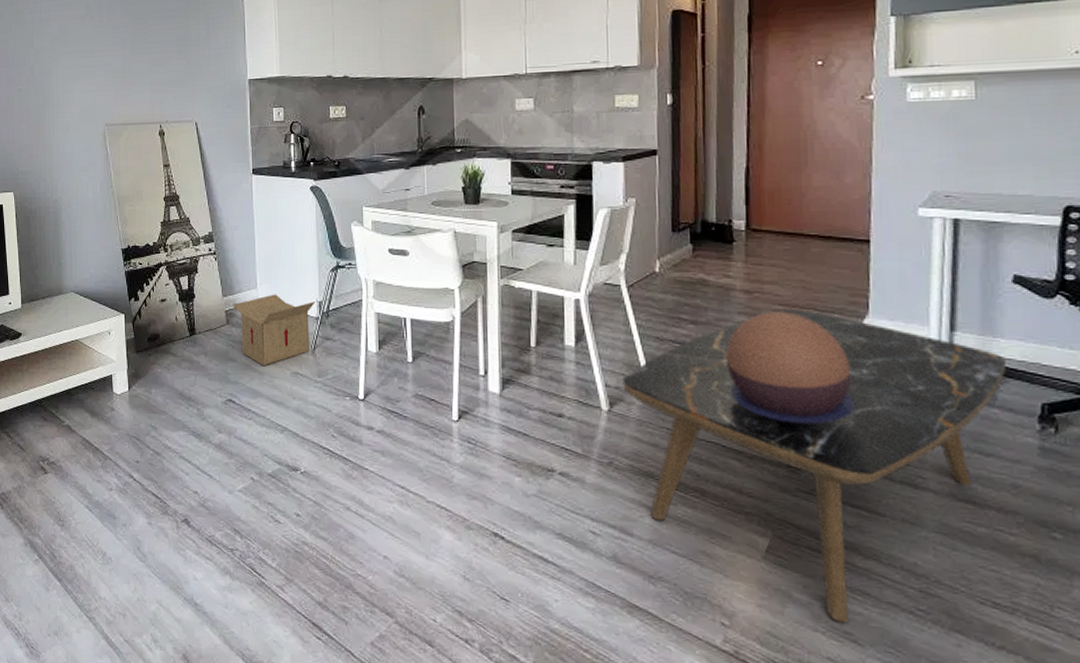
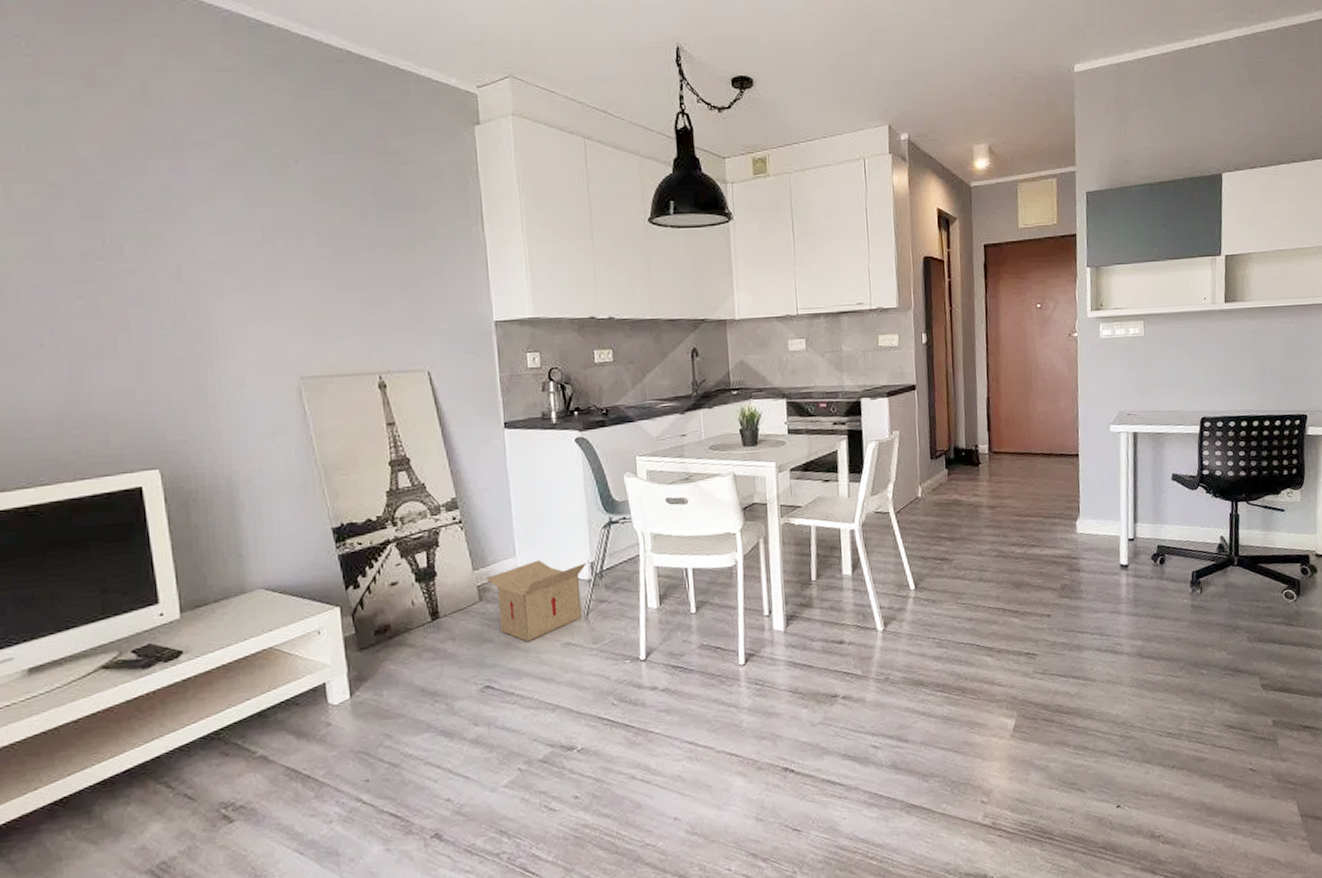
coffee table: present [622,309,1006,623] -> none [894,518,1170,777]
decorative bowl: present [725,312,855,424] -> none [977,521,1073,616]

